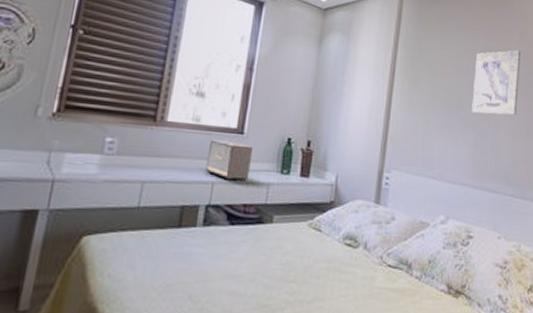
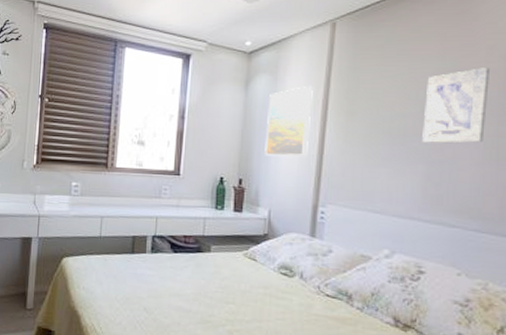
speaker: present [205,139,254,180] -> none [150,181,190,215]
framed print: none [335,49,382,120] -> present [265,85,313,157]

